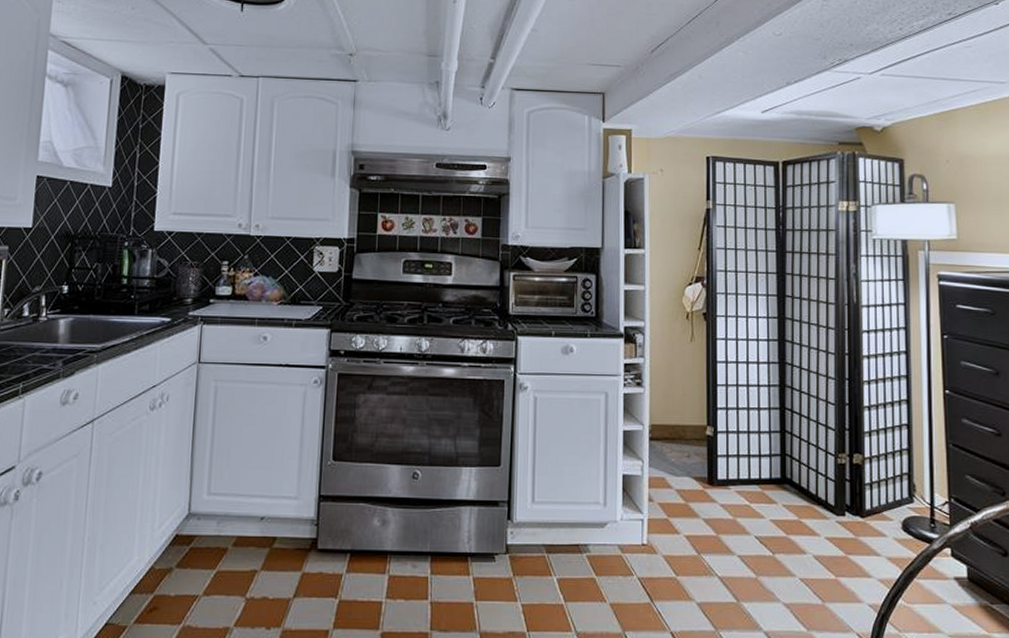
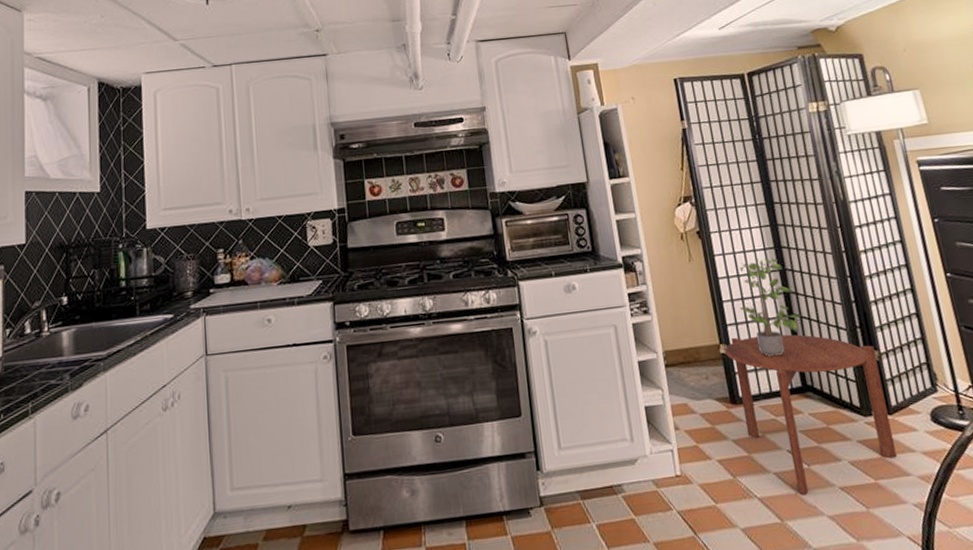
side table: none [711,421,861,581] -> present [725,334,897,495]
potted plant: none [733,348,794,446] -> present [739,256,803,357]

